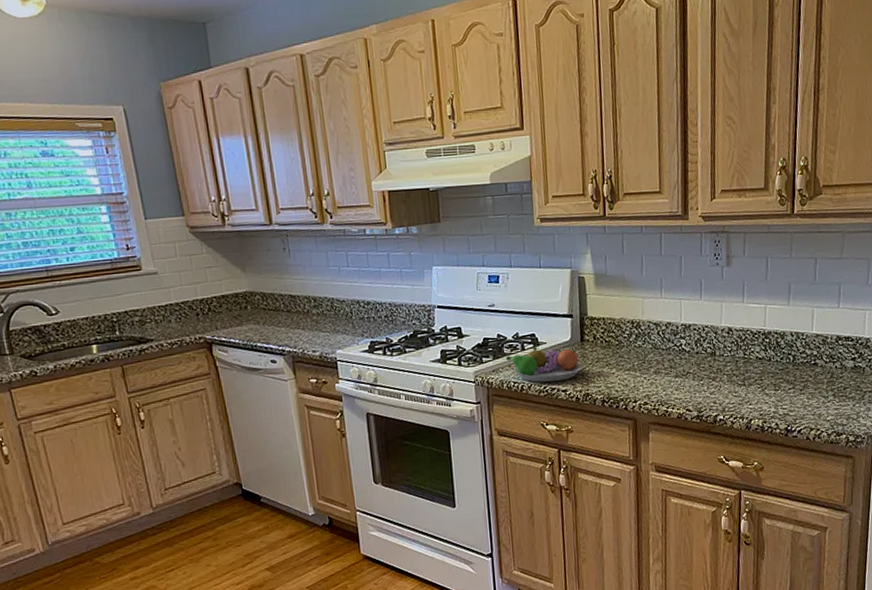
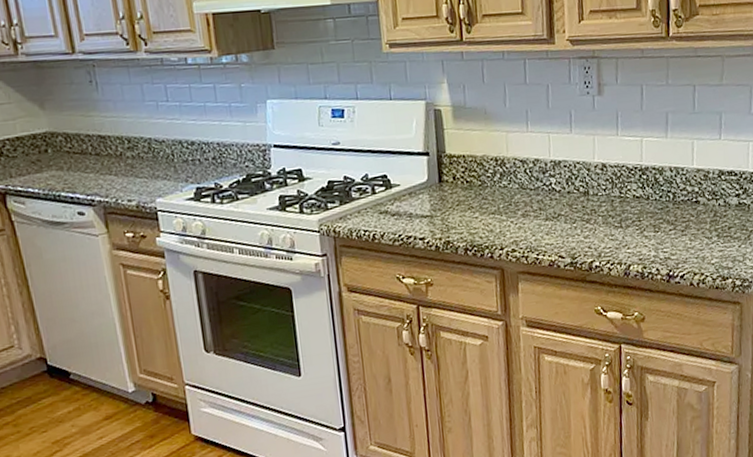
fruit bowl: present [506,346,583,383] -> none [354,188,443,230]

